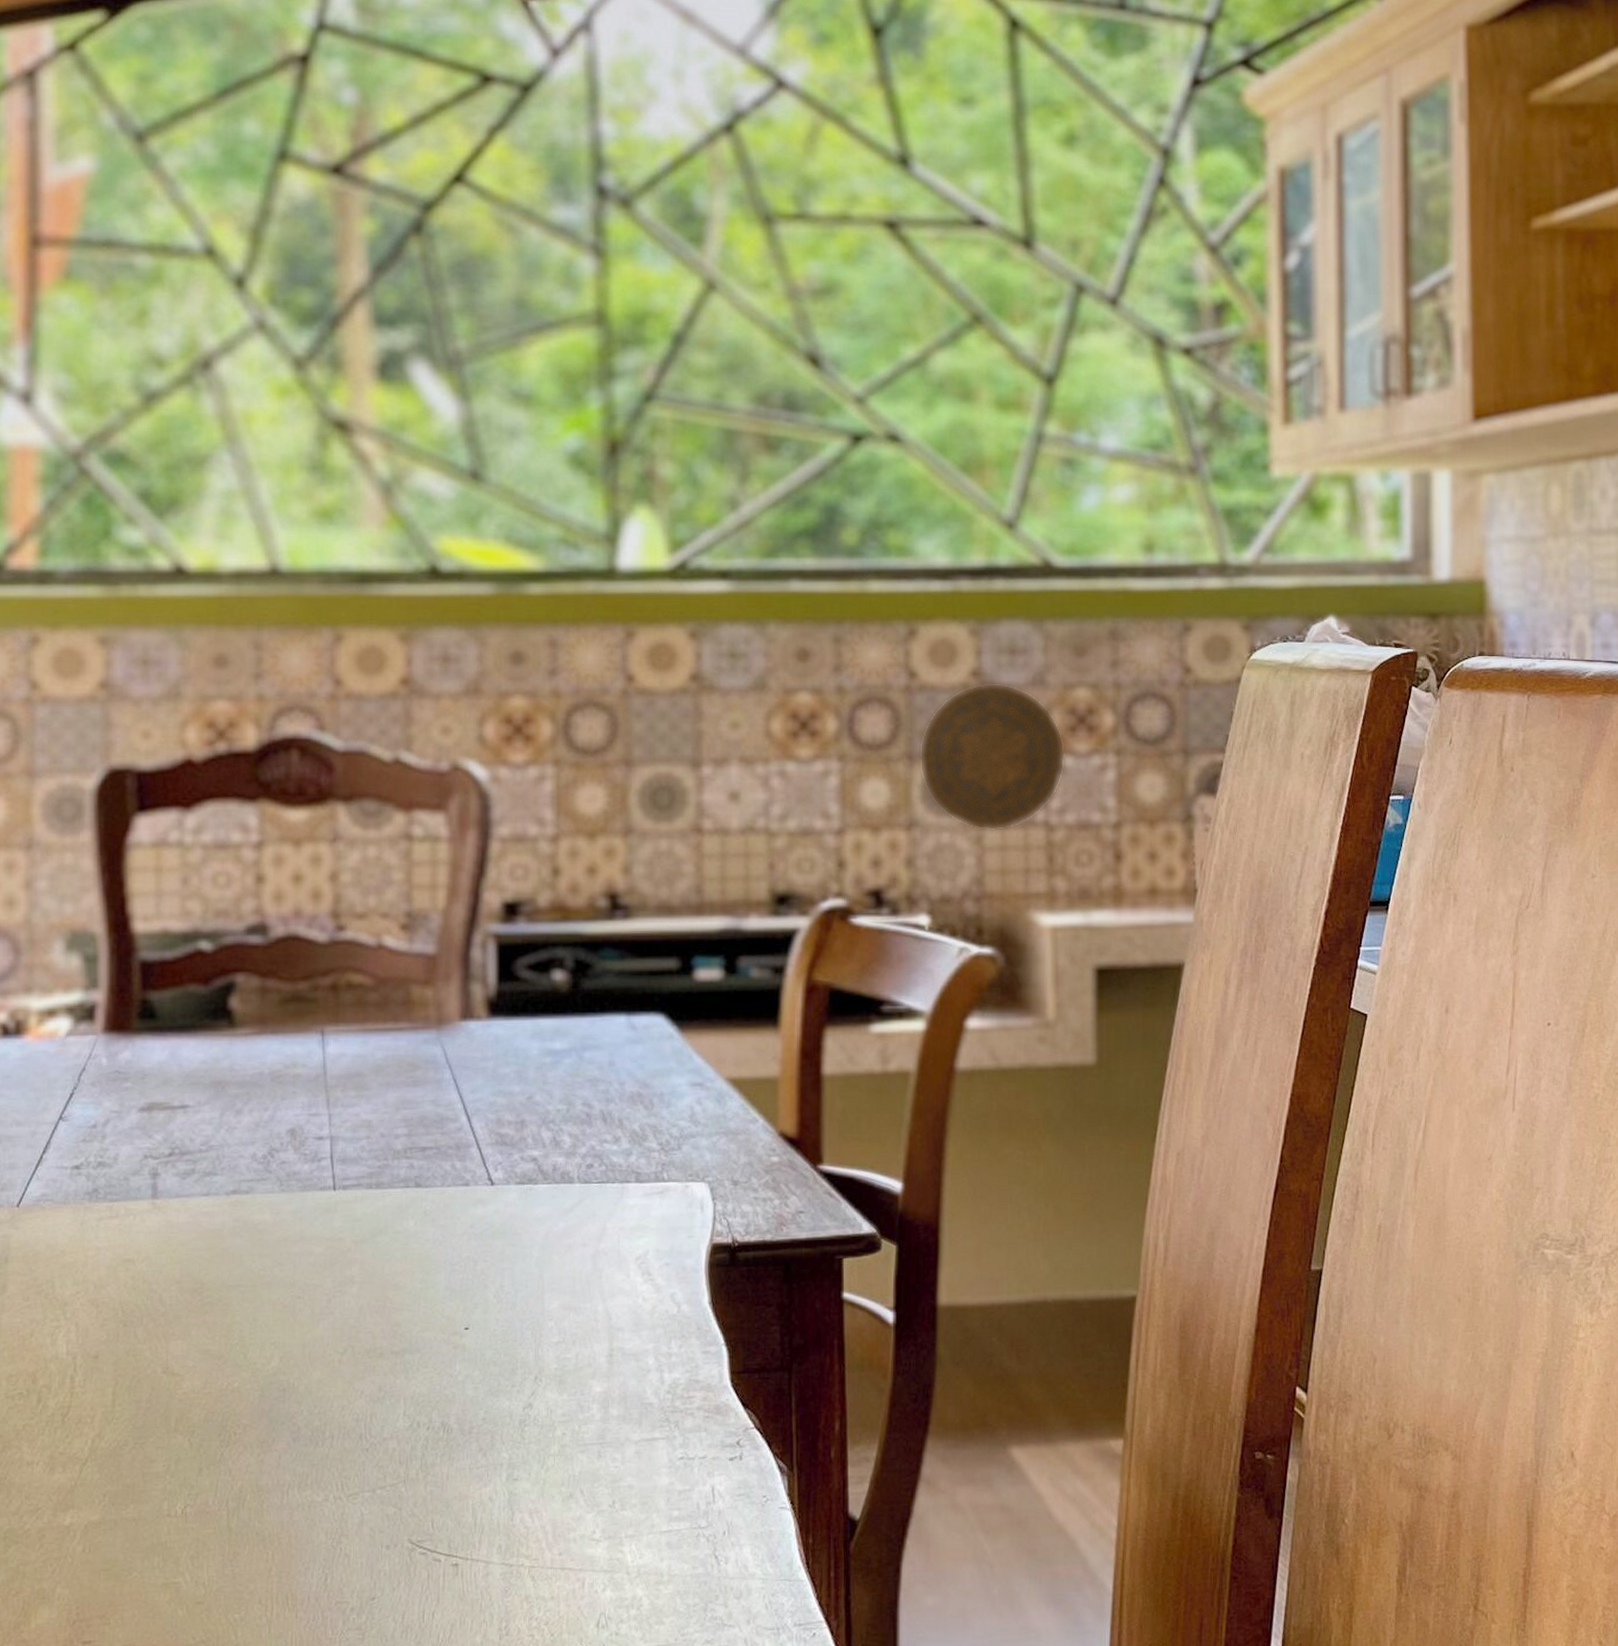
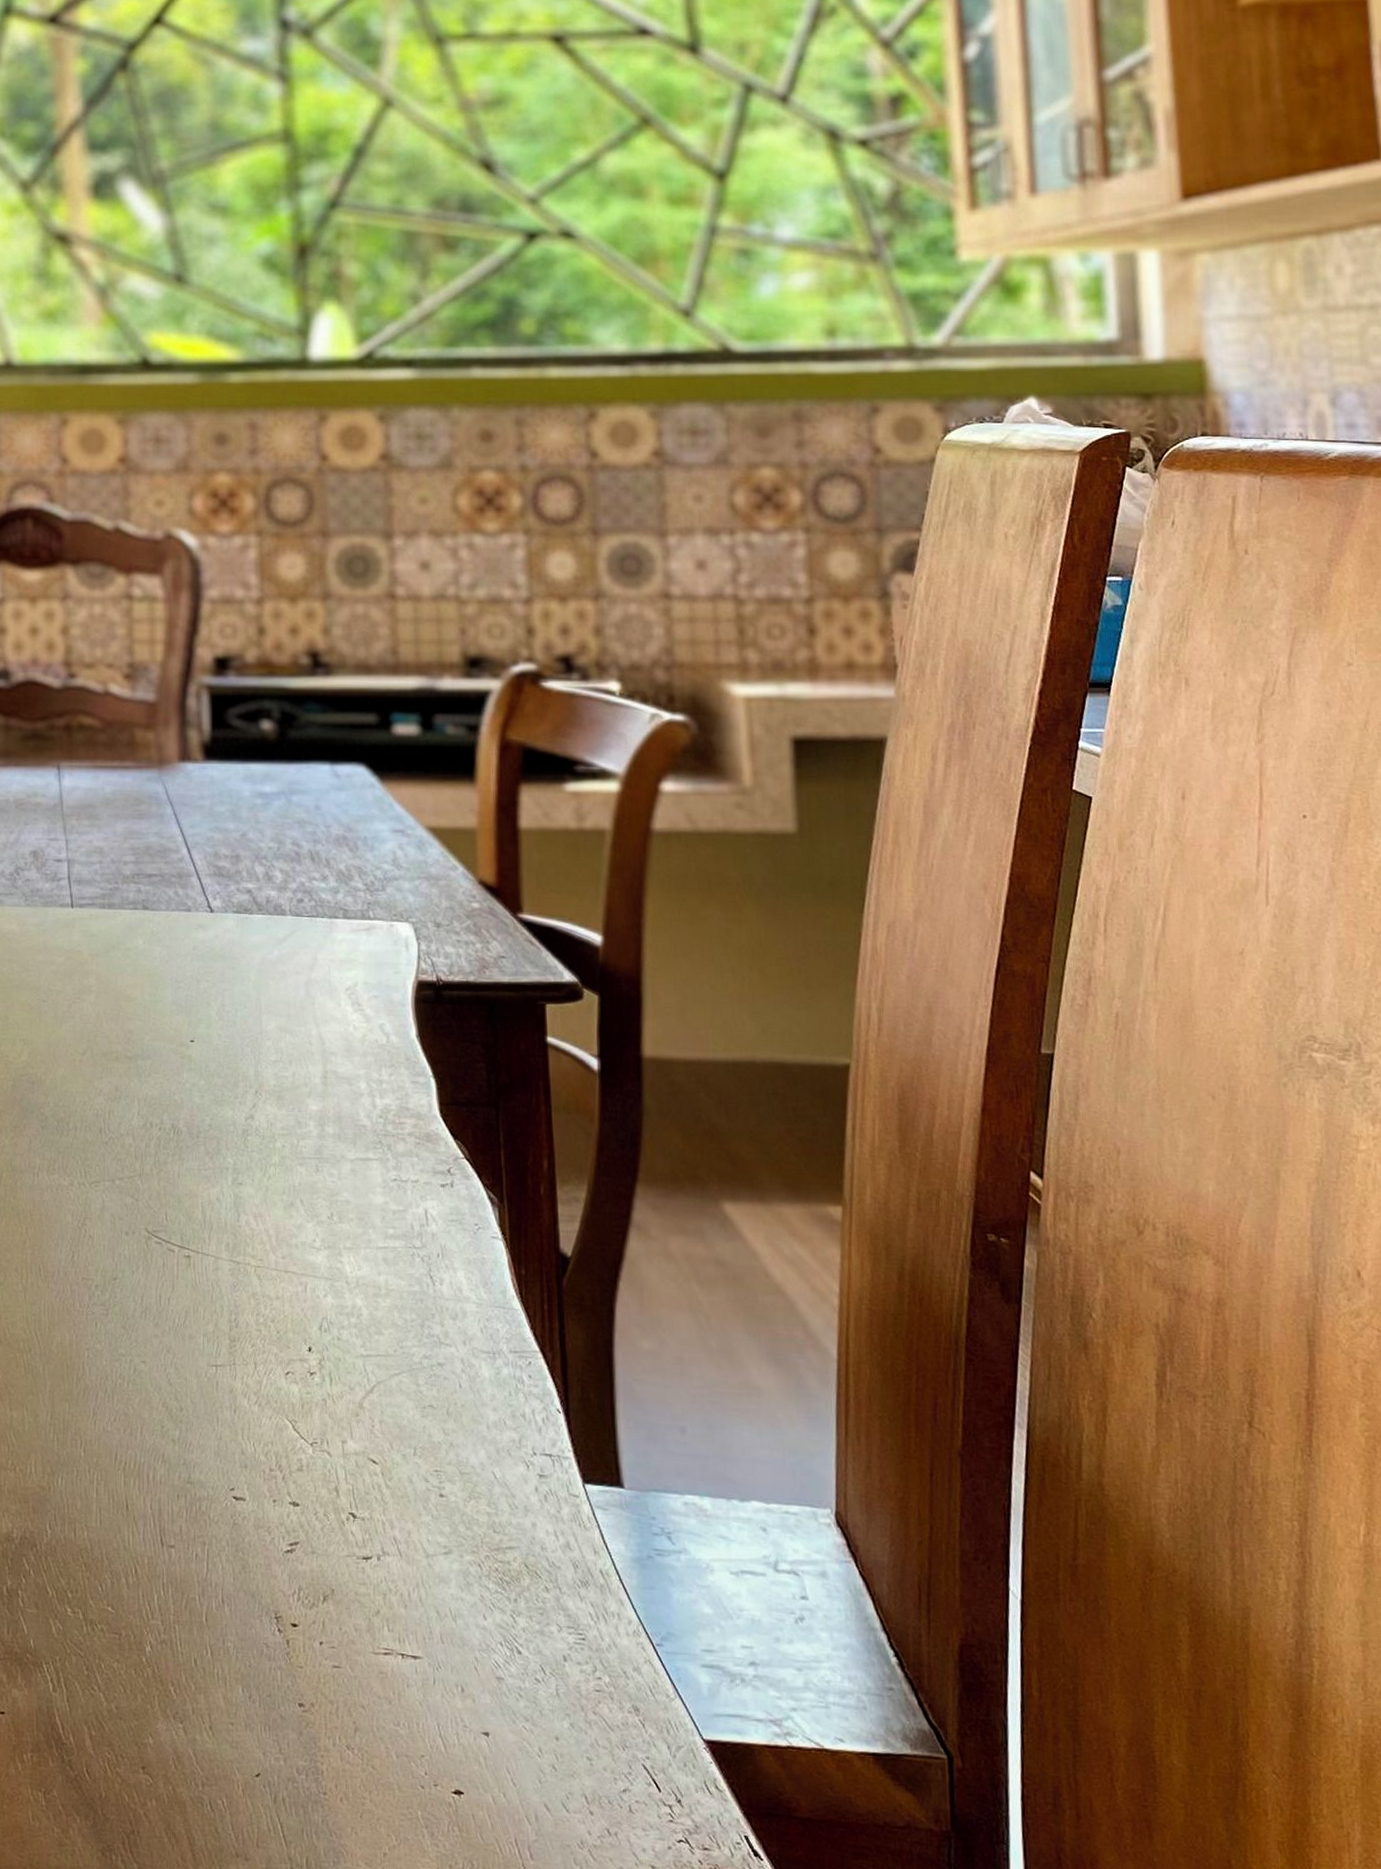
decorative plate: present [918,682,1066,831] -> none [603,461,753,603]

